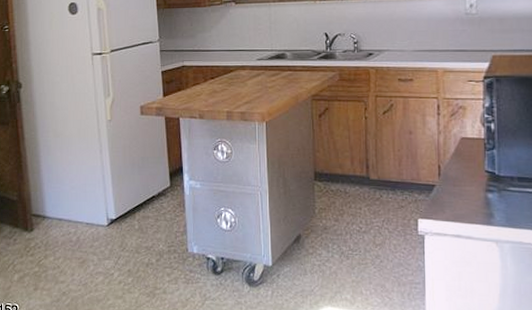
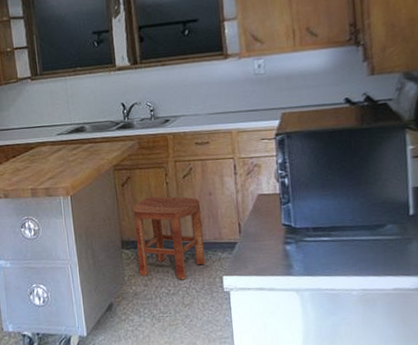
stool: none [329,129,401,218] -> present [133,196,206,280]

